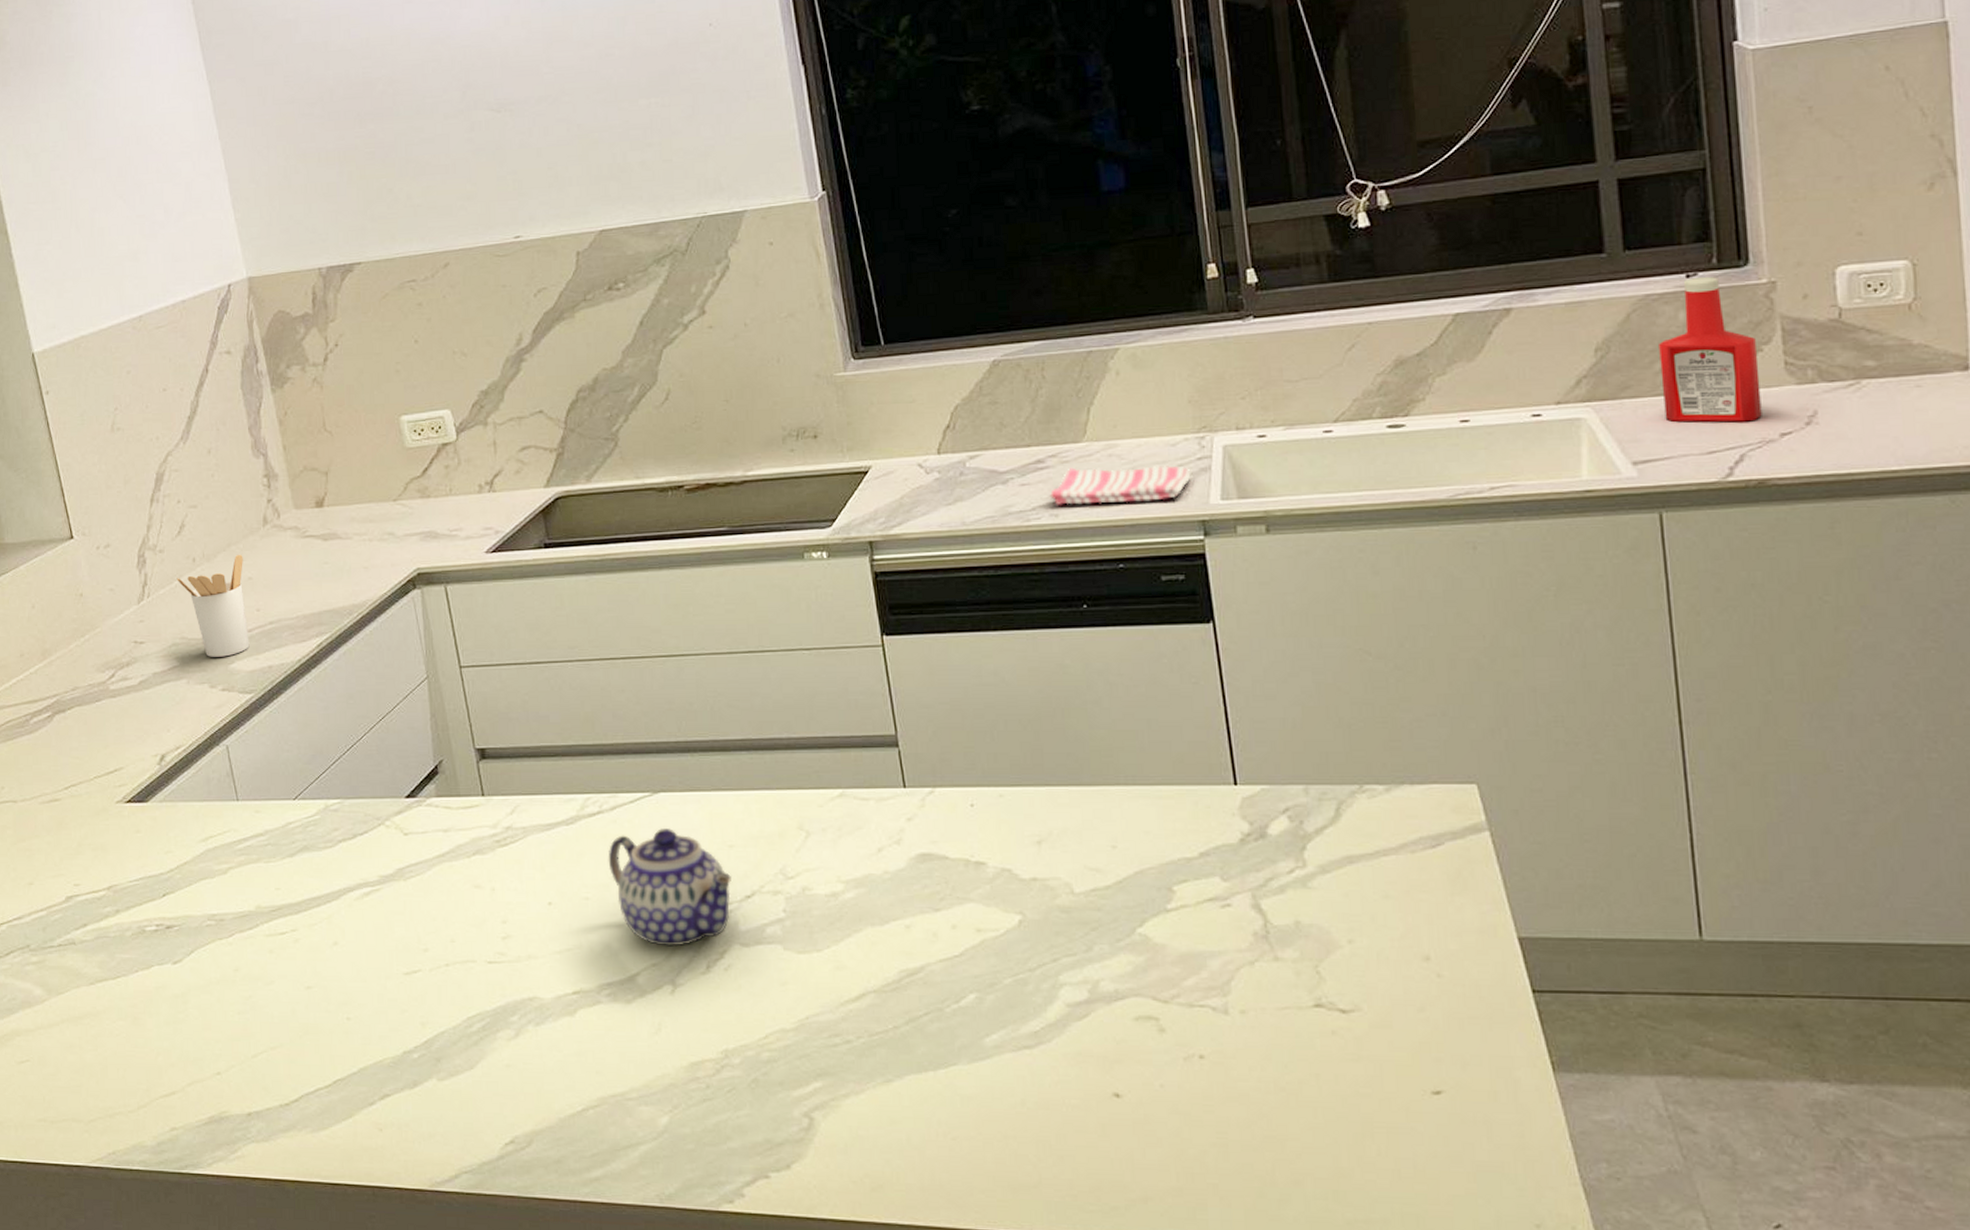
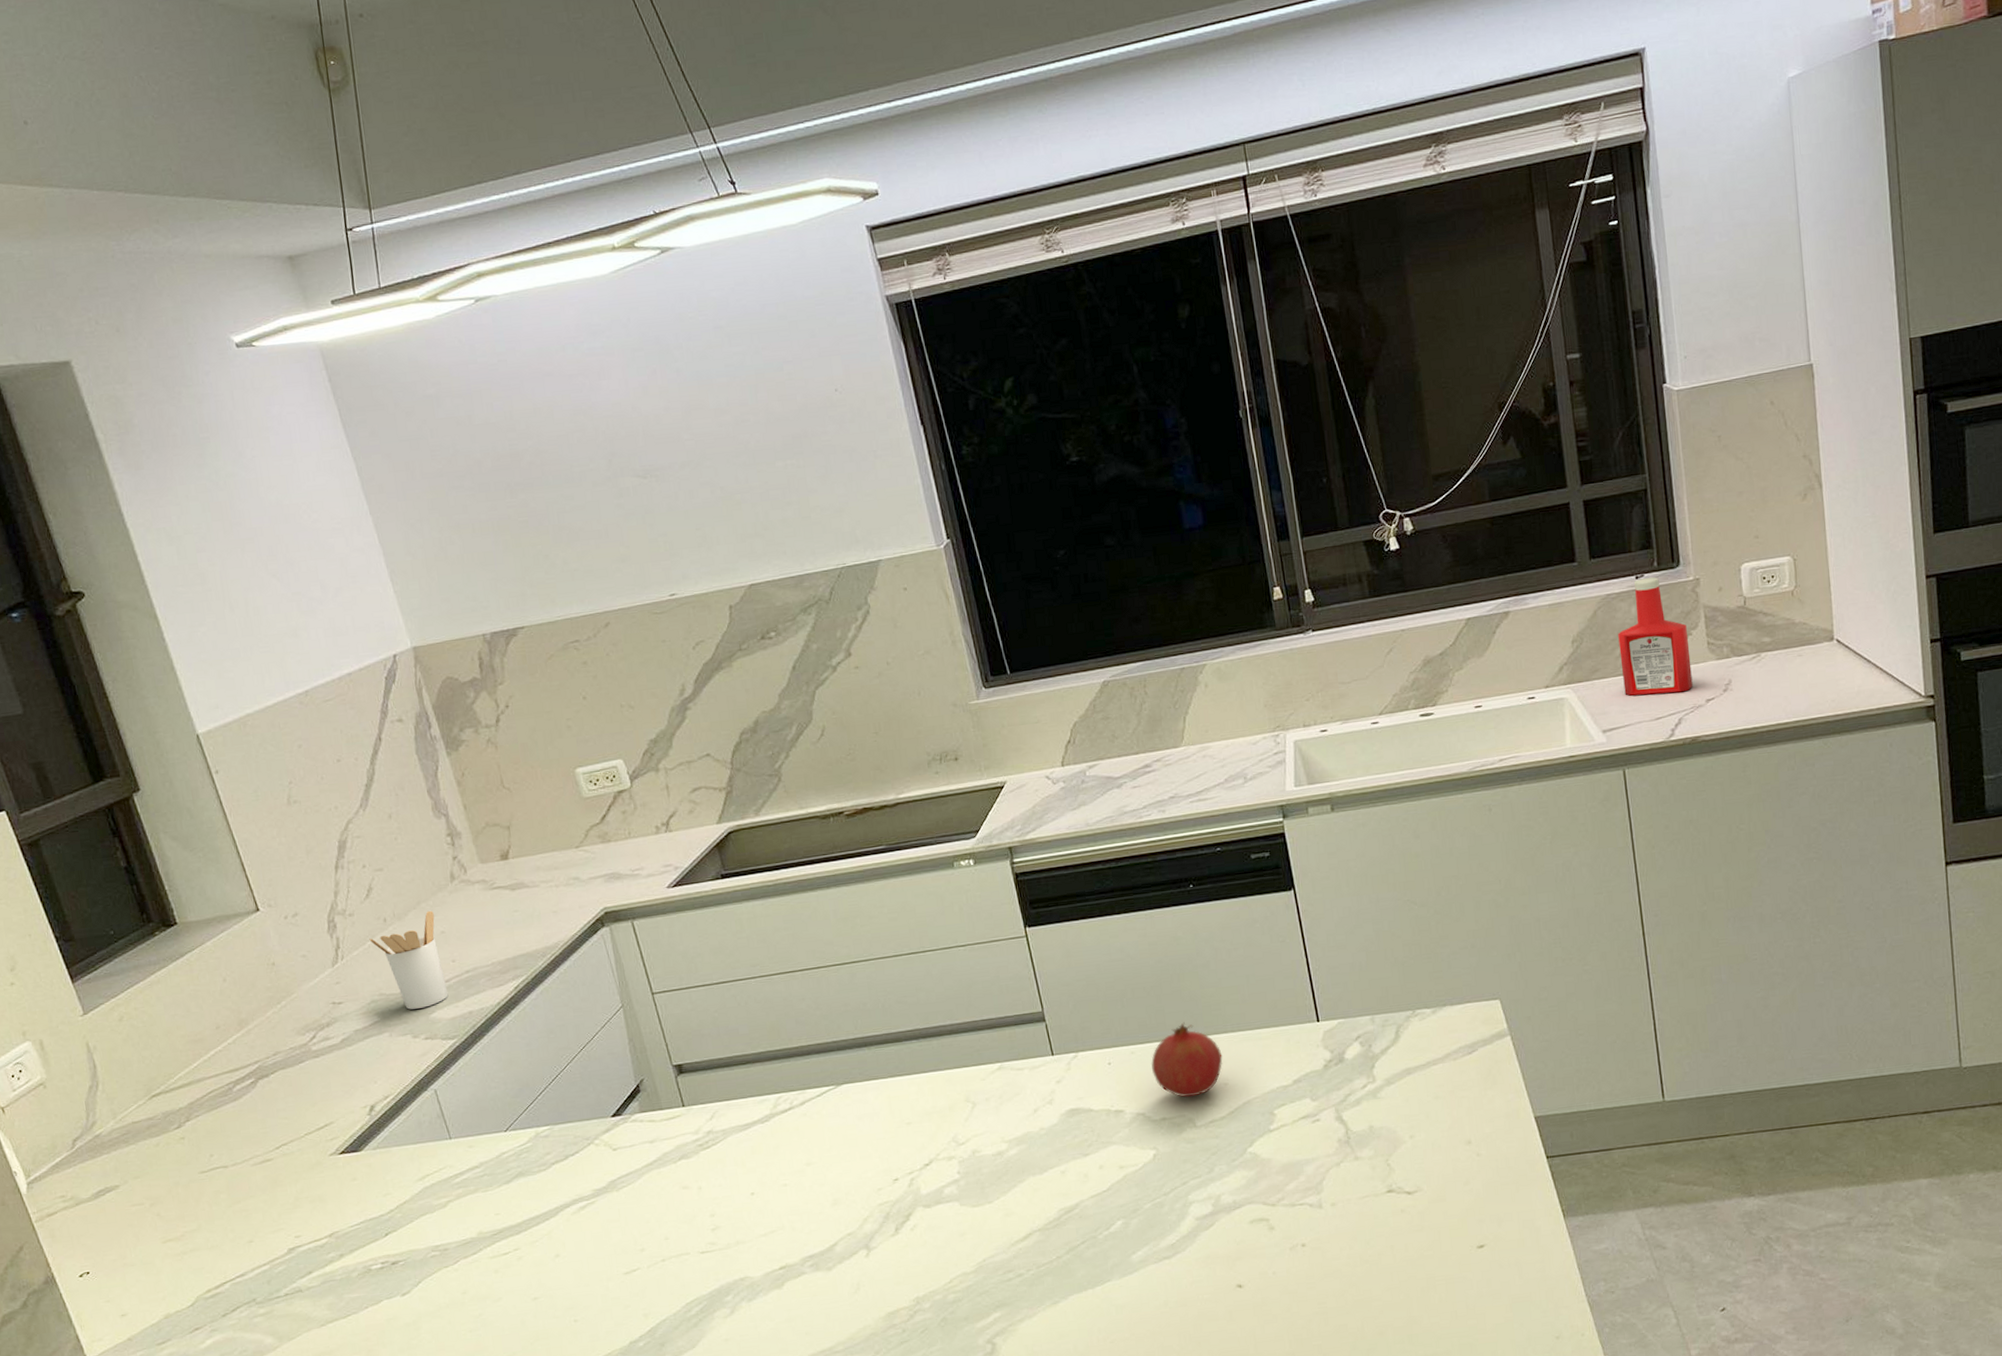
teapot: present [608,827,731,947] -> none [801,1114,912,1218]
fruit: none [1022,766,1112,857] -> present [1150,1022,1223,1098]
dish towel: present [1049,465,1191,505] -> none [1156,761,1270,802]

